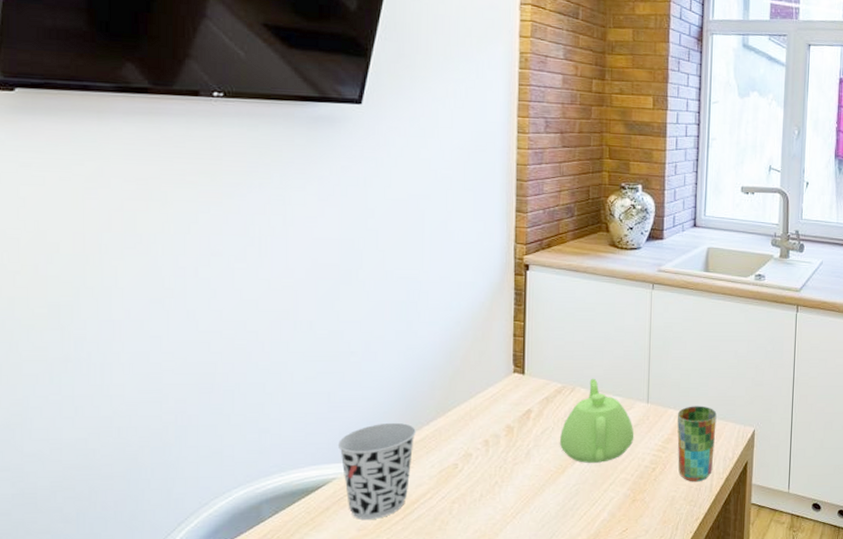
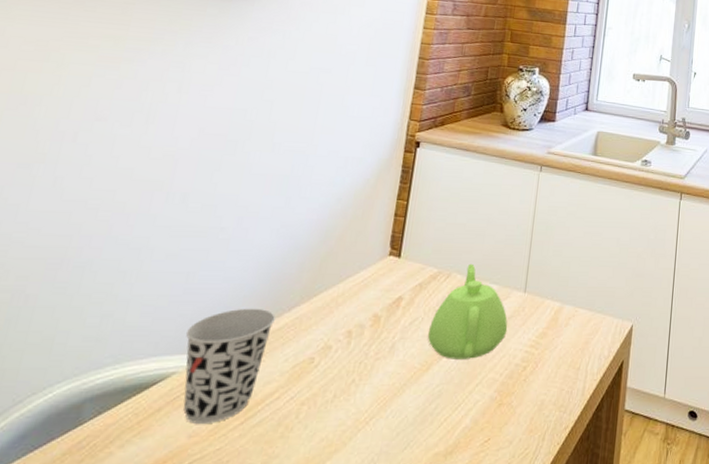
cup: present [677,406,717,482] -> none [550,297,595,384]

